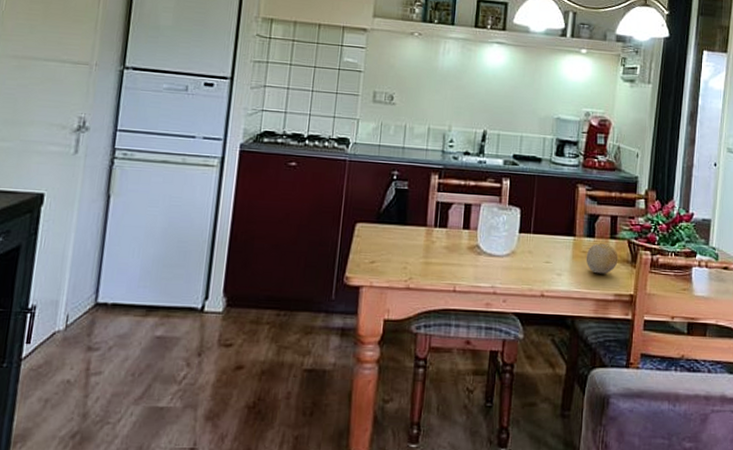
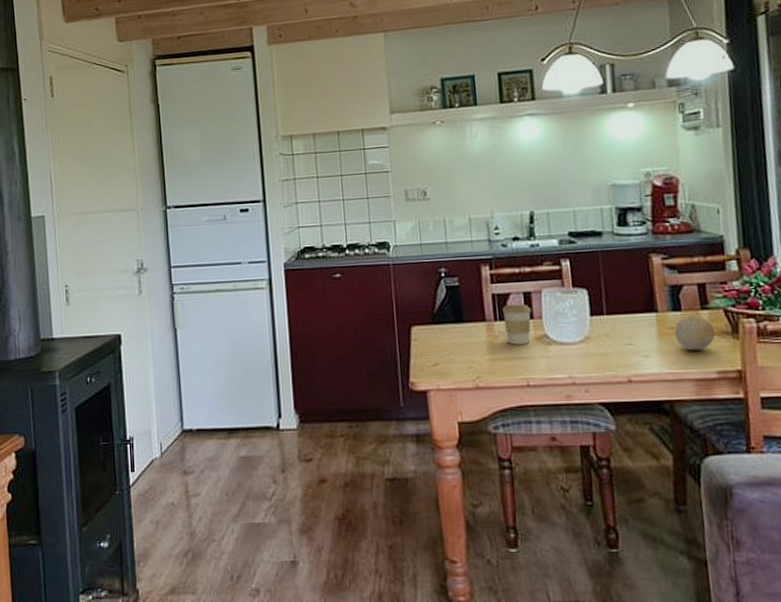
coffee cup: none [442,213,470,252] -> present [502,304,532,345]

